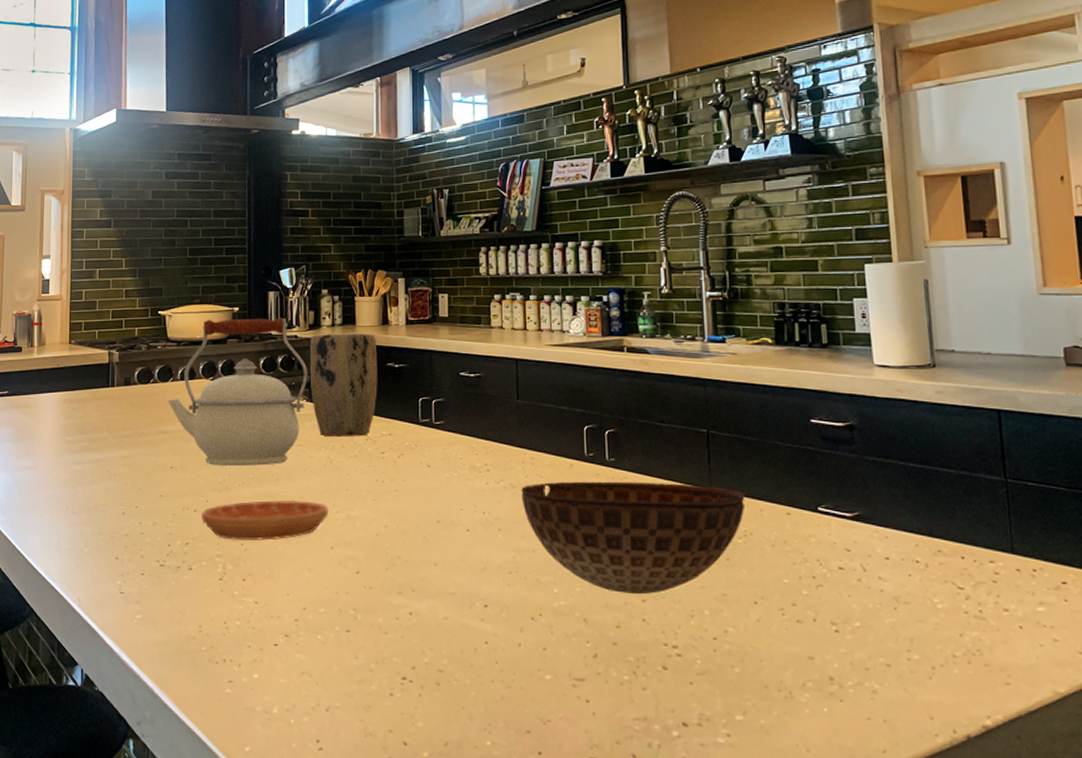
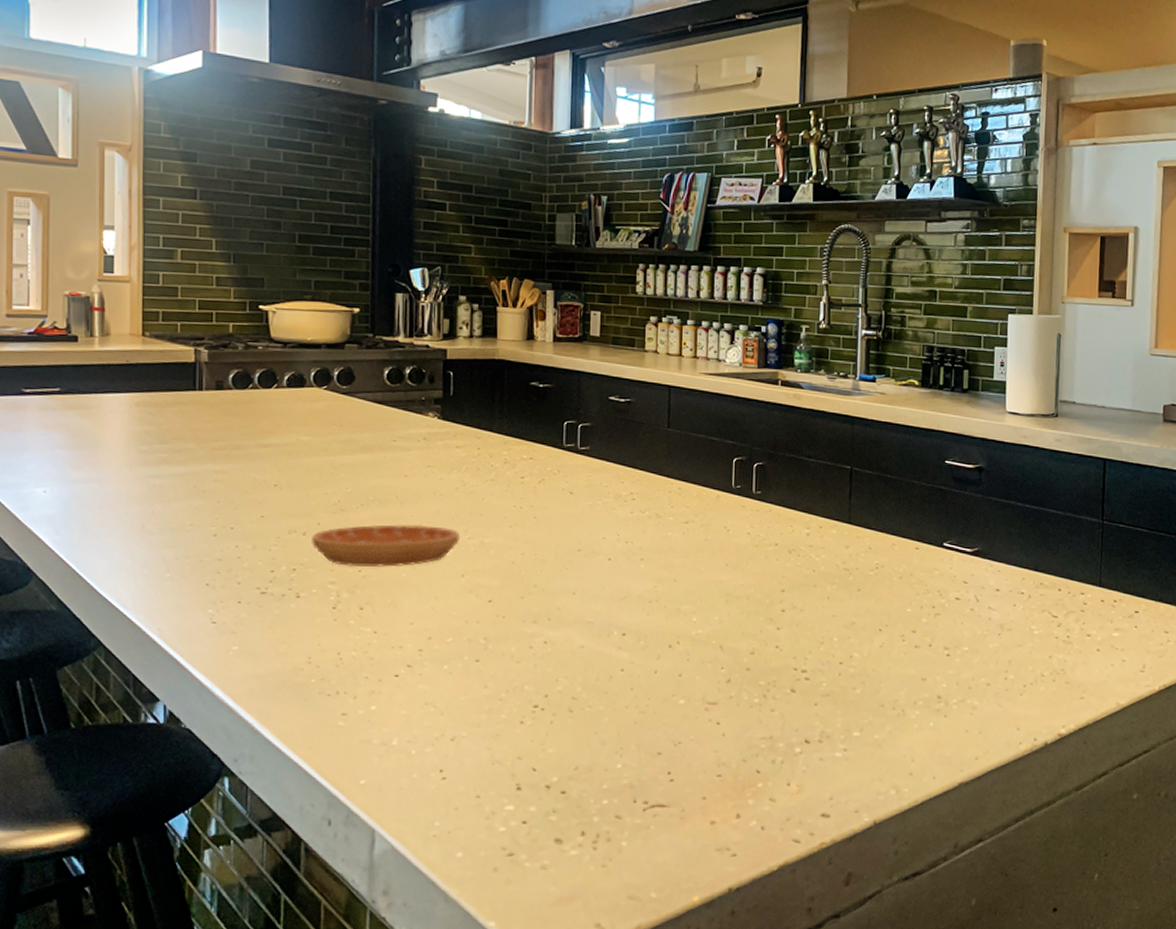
kettle: present [167,317,308,466] -> none [271,320,441,487]
plant pot: present [309,333,378,437] -> none [442,345,520,460]
bowl: present [521,481,746,595] -> none [666,512,880,623]

